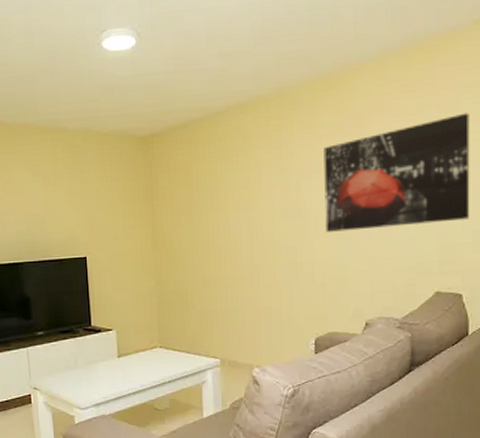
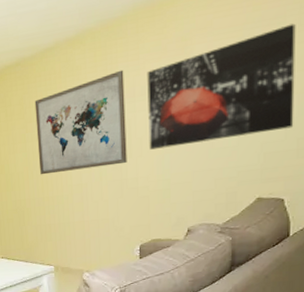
wall art: none [202,143,302,253] -> present [34,70,127,175]

